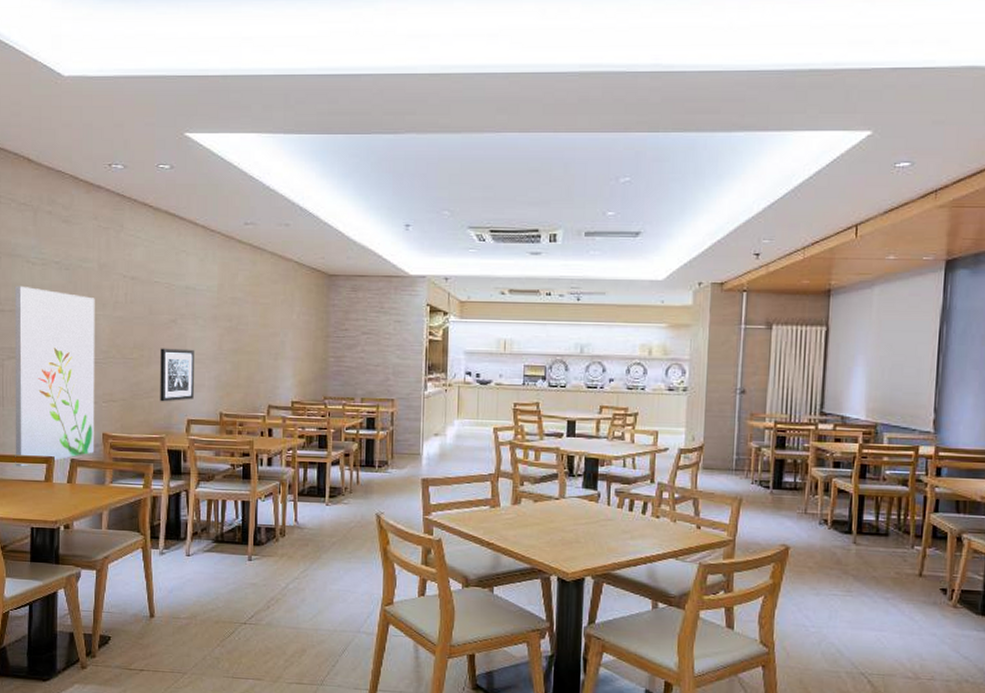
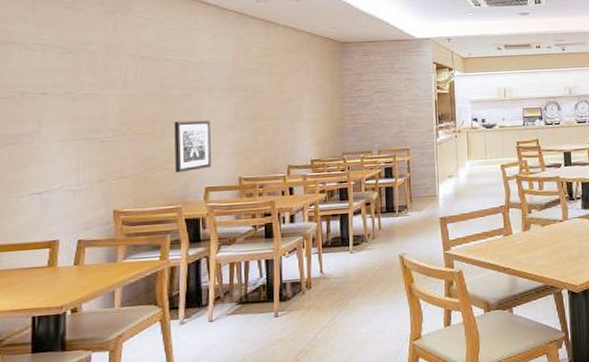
wall art: present [14,285,95,467] -> none [11,72,105,255]

